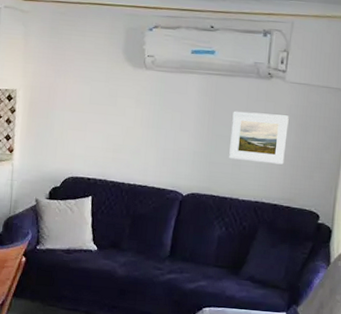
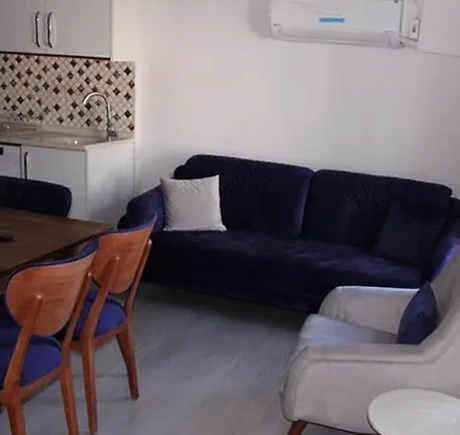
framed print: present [229,111,289,165] -> none [360,82,421,138]

